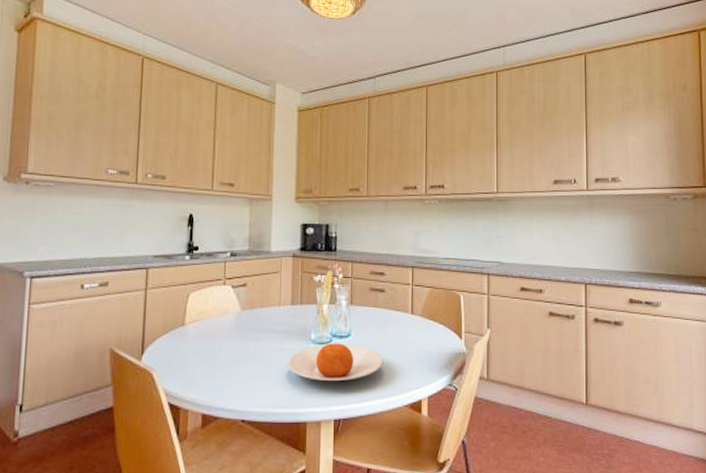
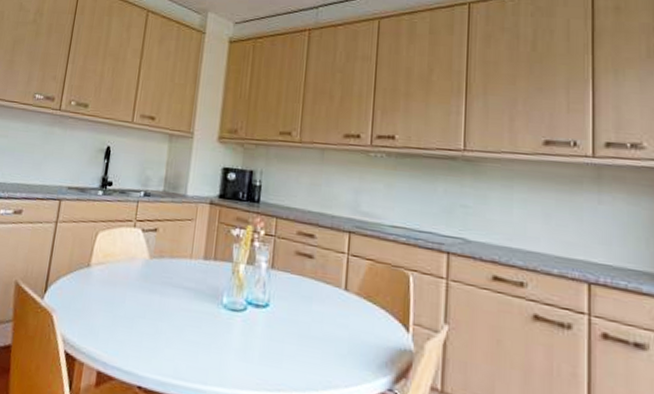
plate: present [288,343,383,382] -> none [194,311,306,361]

